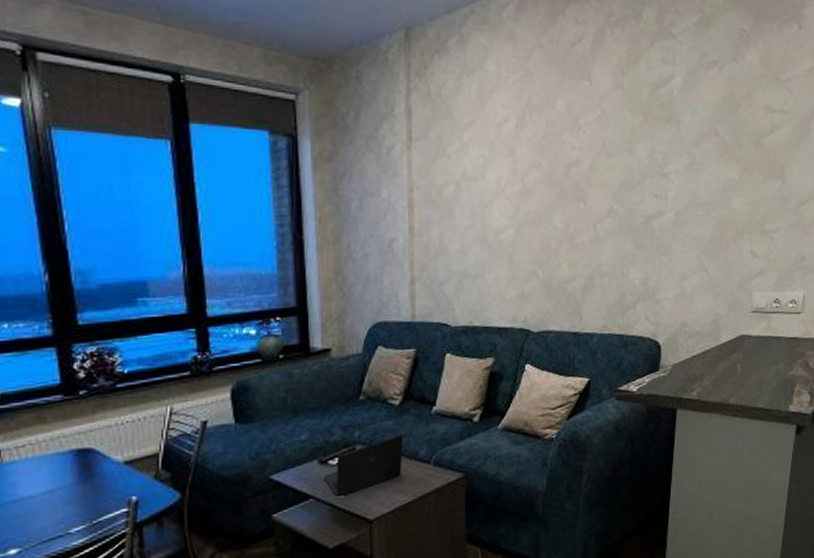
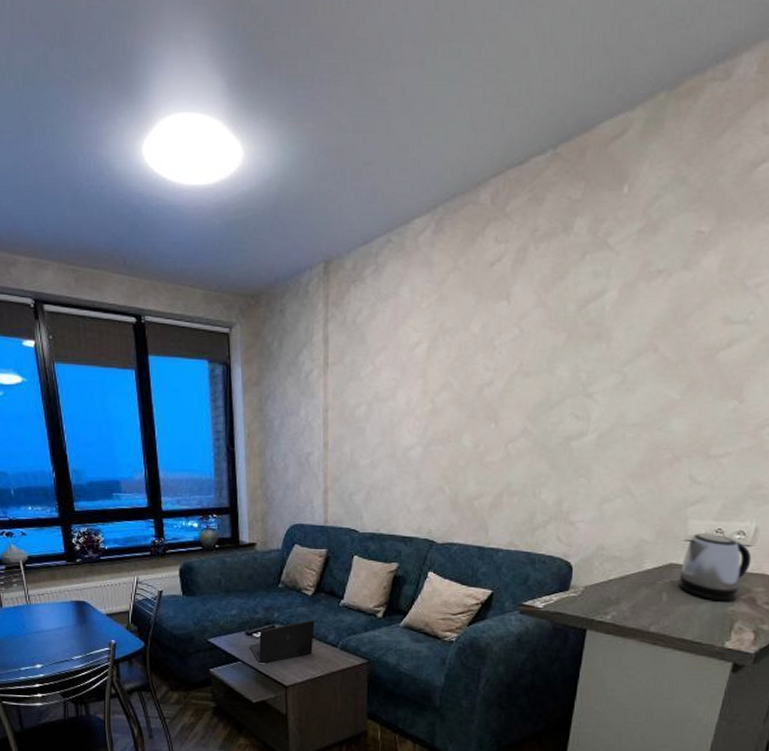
kettle: none [749,303,803,368] -> present [678,532,752,602]

